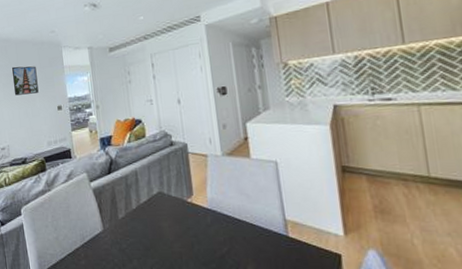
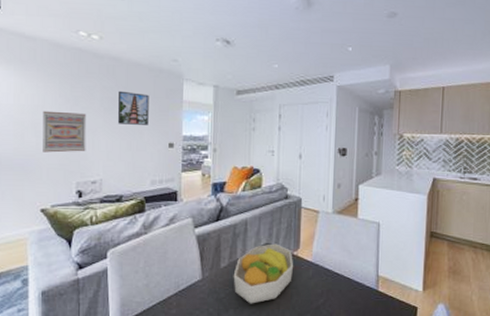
fruit bowl: none [131,192,191,254] -> present [233,243,294,304]

